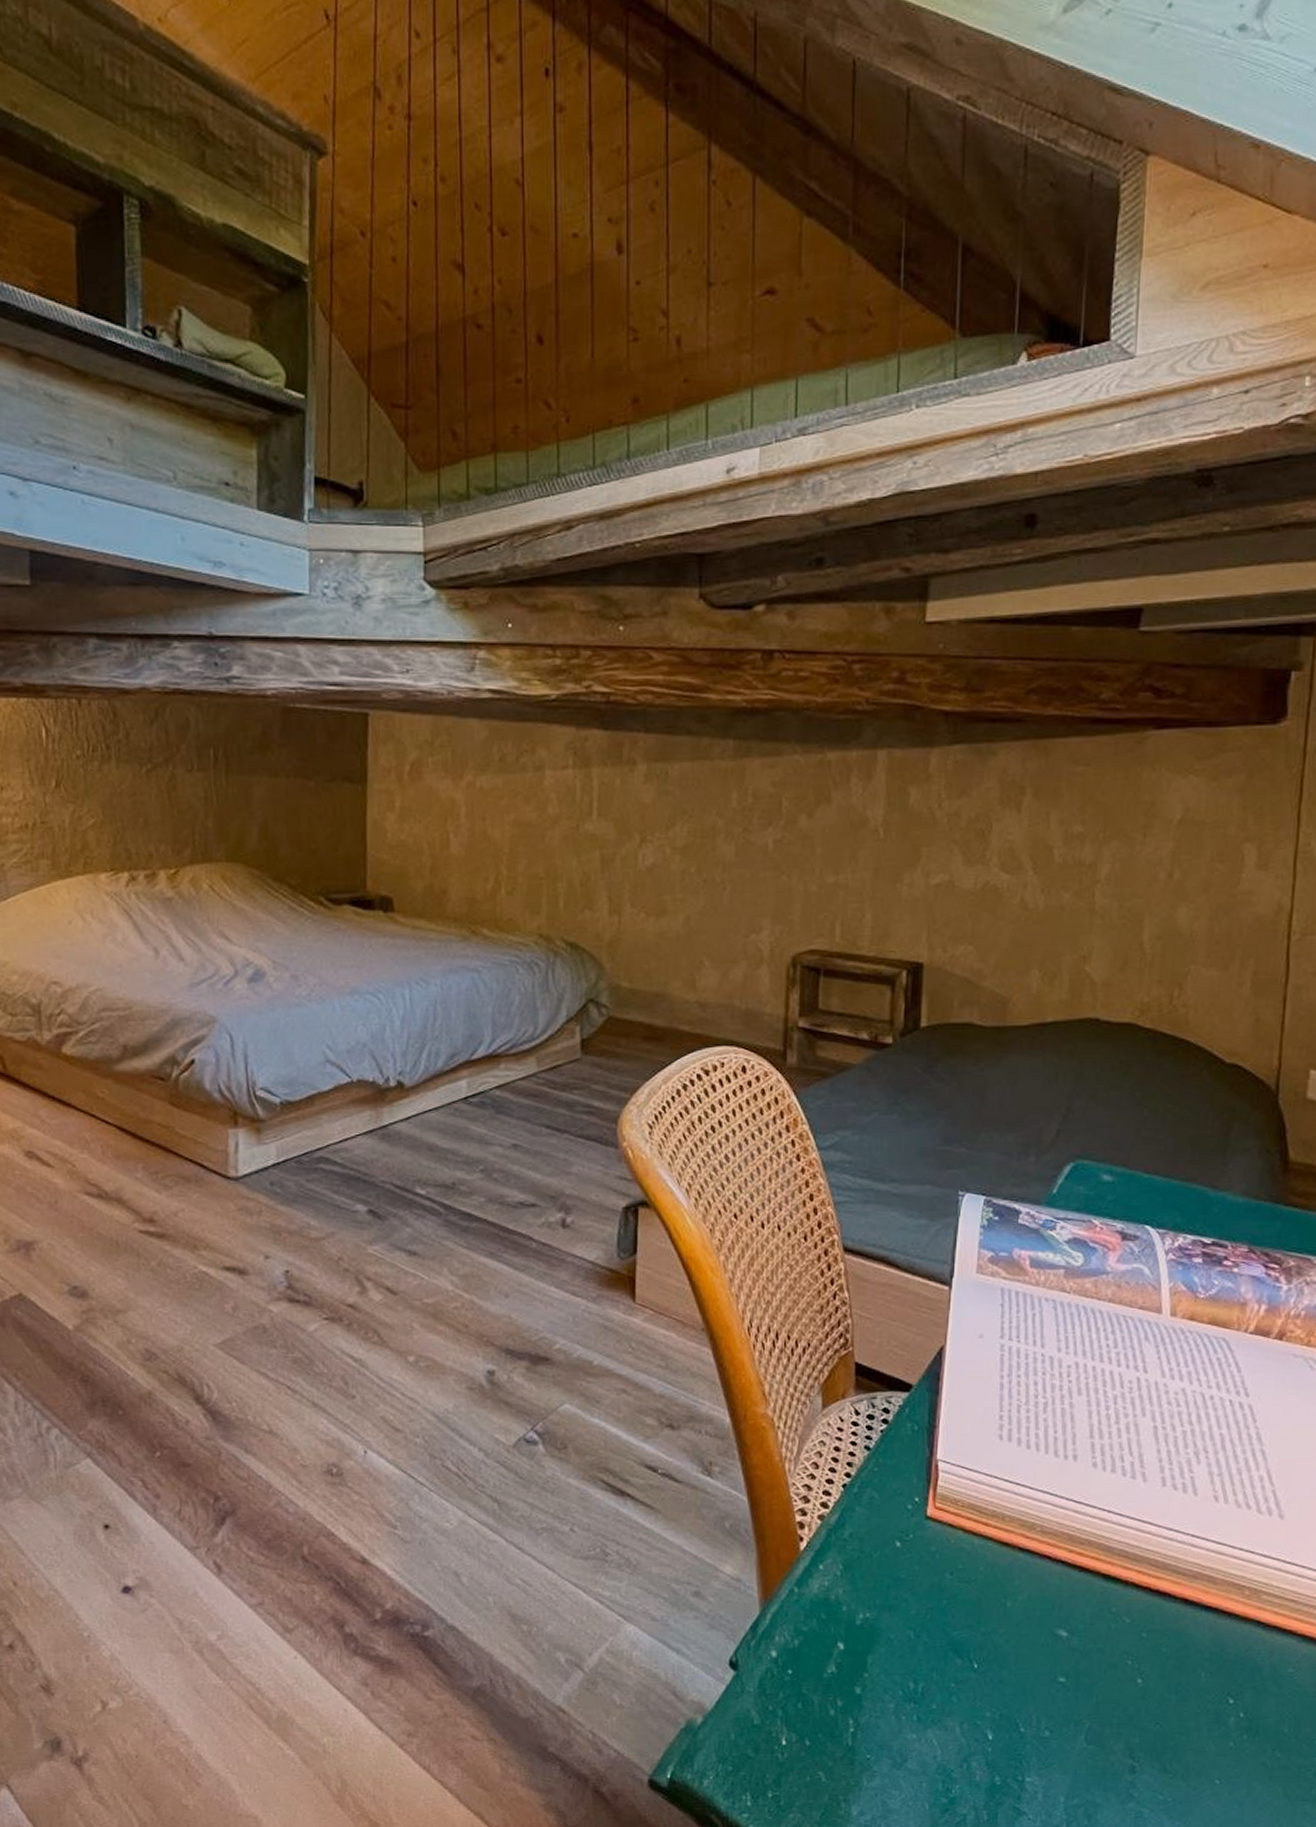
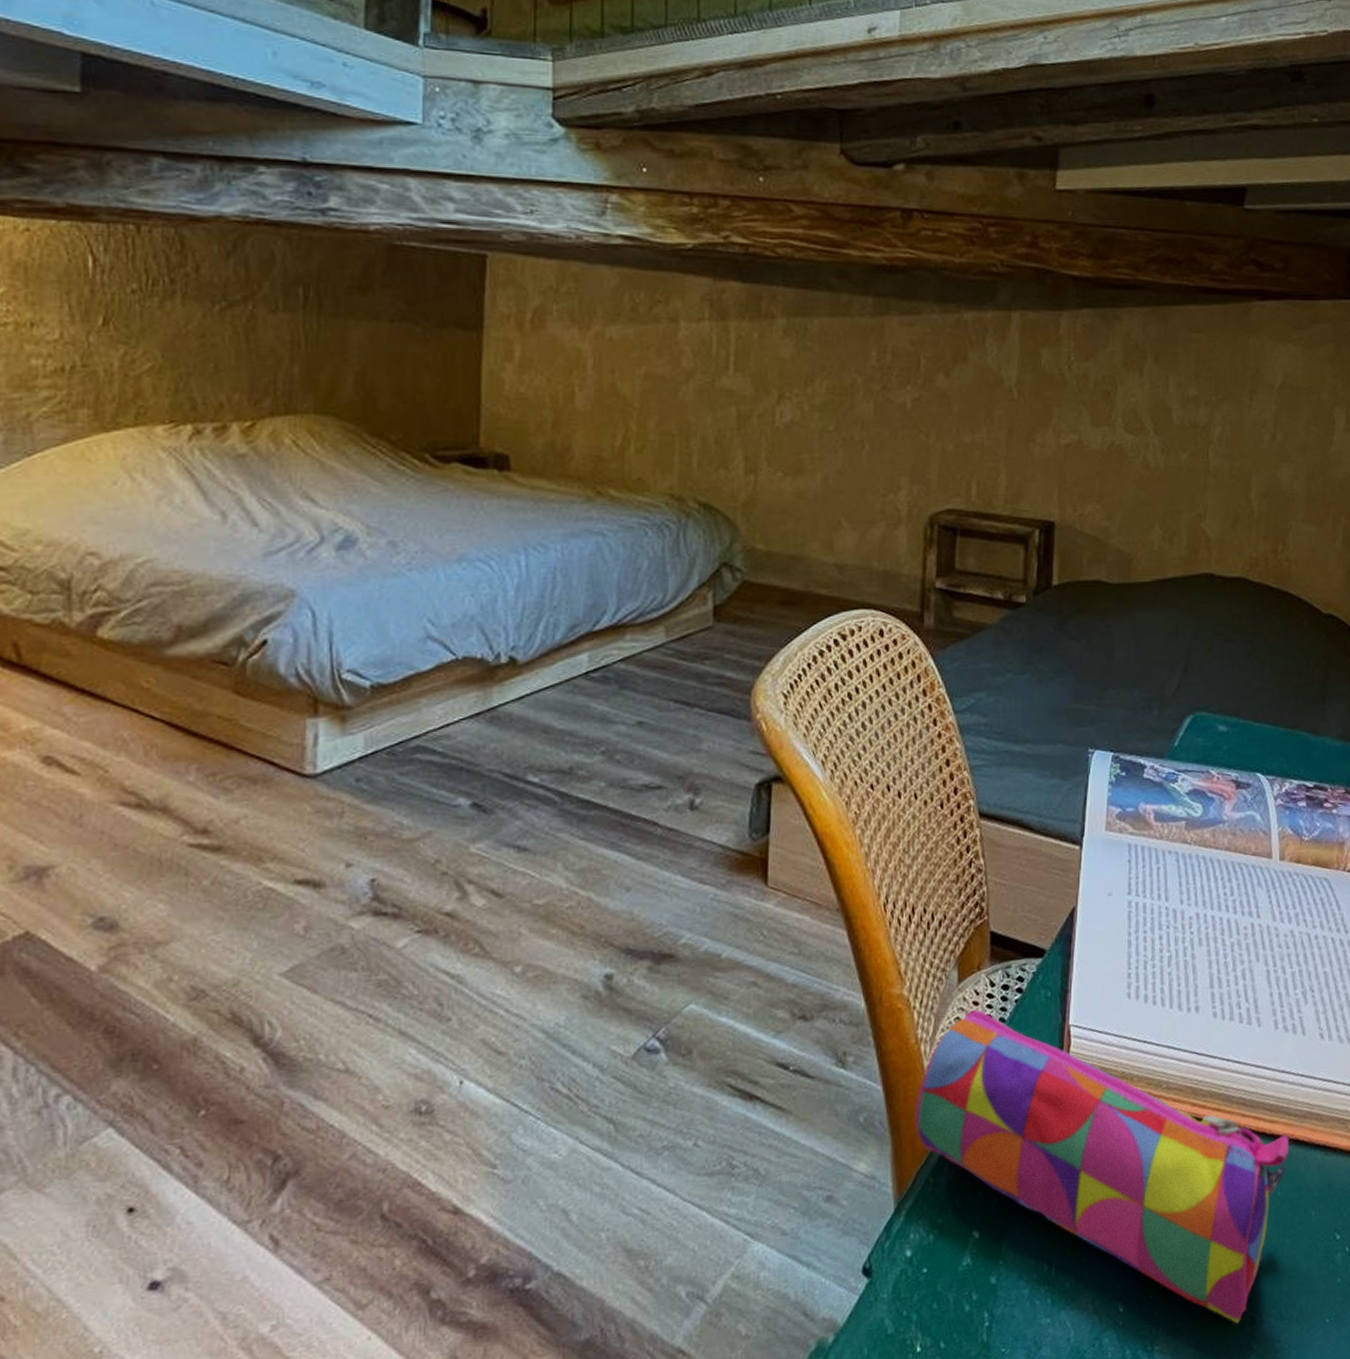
pencil case: none [779,1435,1177,1770] -> present [914,1009,1290,1324]

